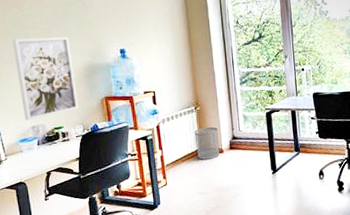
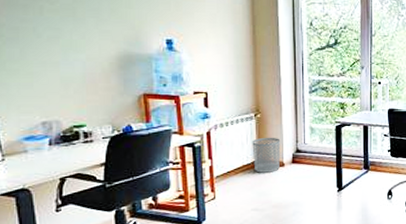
wall art: present [12,37,79,121] -> none [19,12,108,115]

